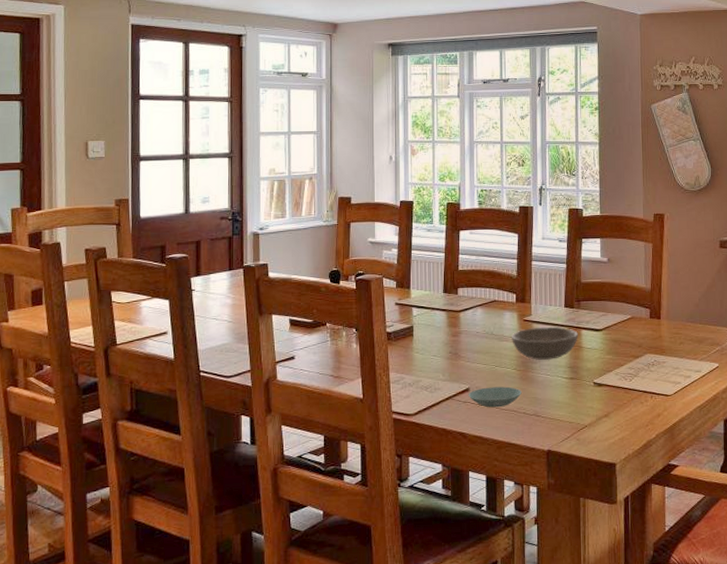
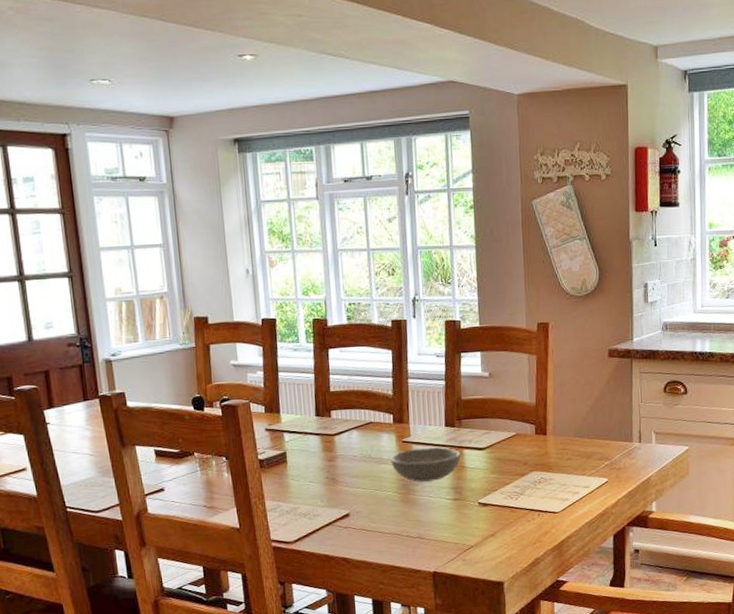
saucer: present [468,386,522,408] -> none [349,510,404,532]

